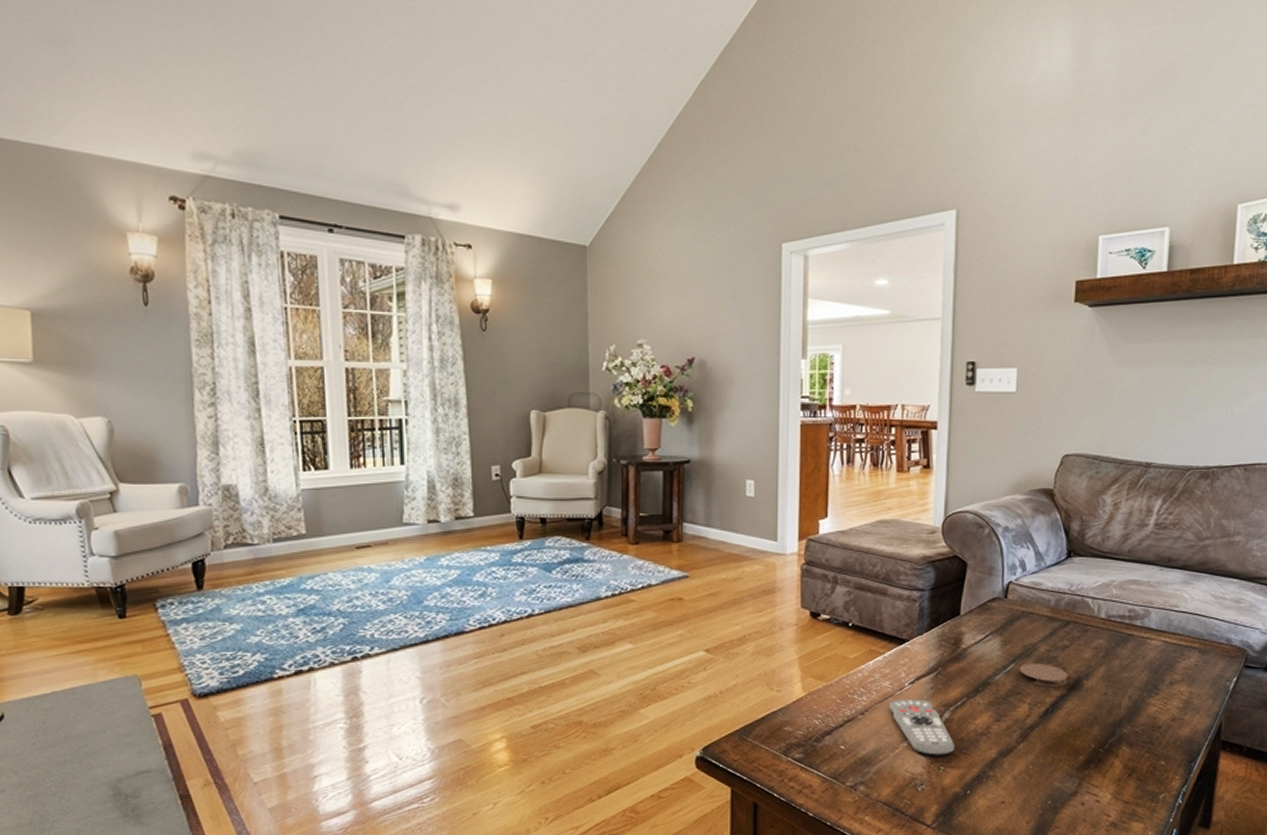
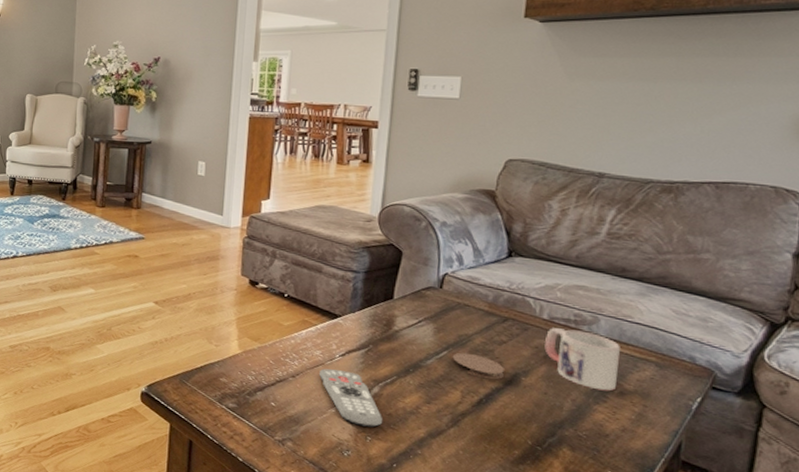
mug: none [1103,625,1169,683] -> present [544,328,620,392]

